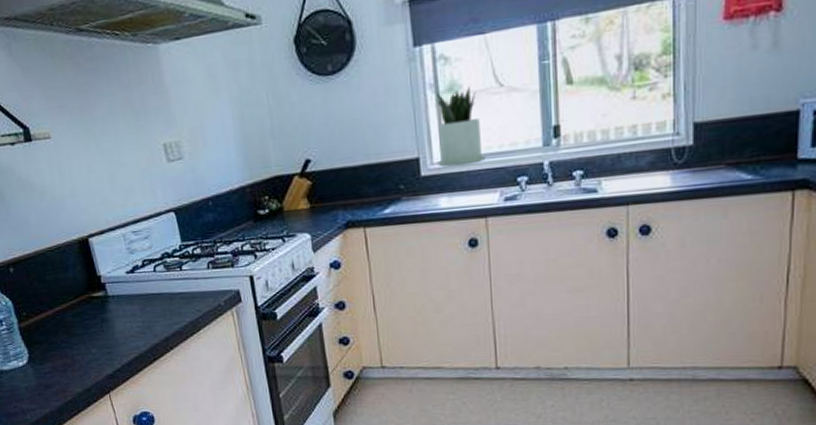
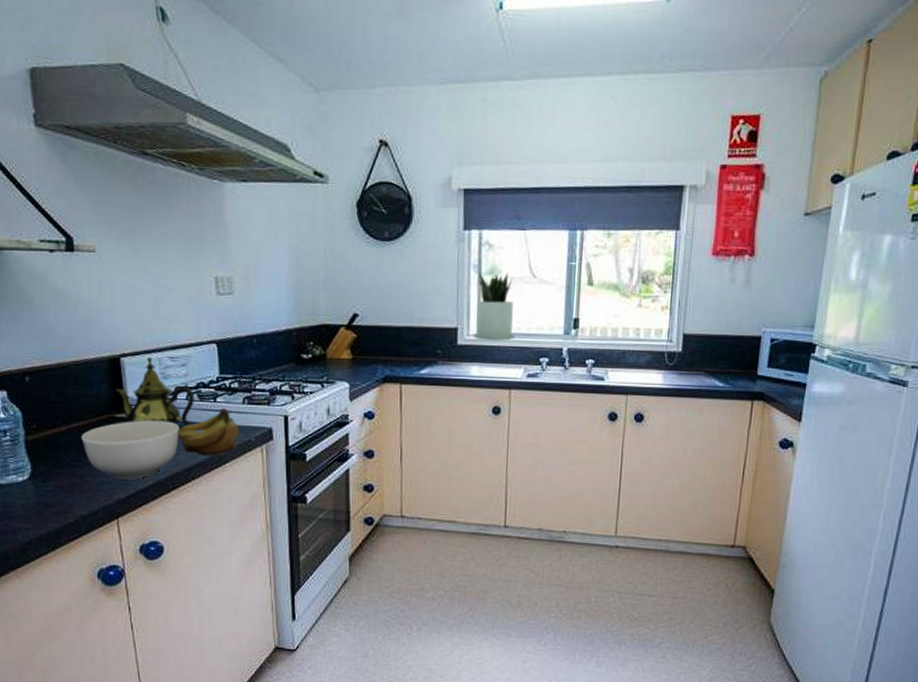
bowl: none [65,294,153,356] -> present [81,420,179,480]
teapot: none [89,234,162,300] -> present [116,357,194,426]
fruit: none [150,276,210,325] -> present [178,408,239,457]

